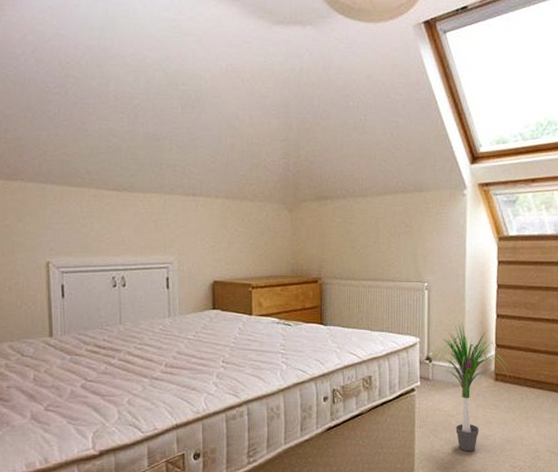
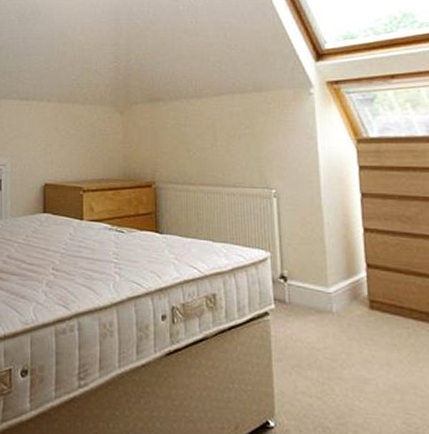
potted plant: present [424,322,513,452] -> none [278,236,393,398]

